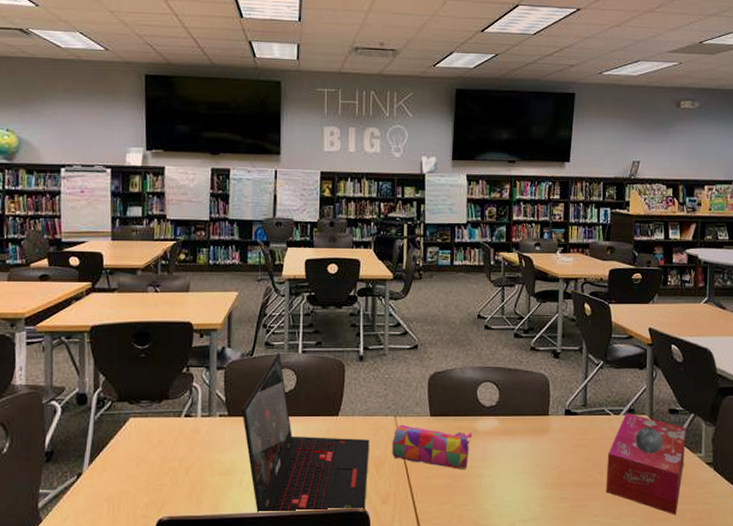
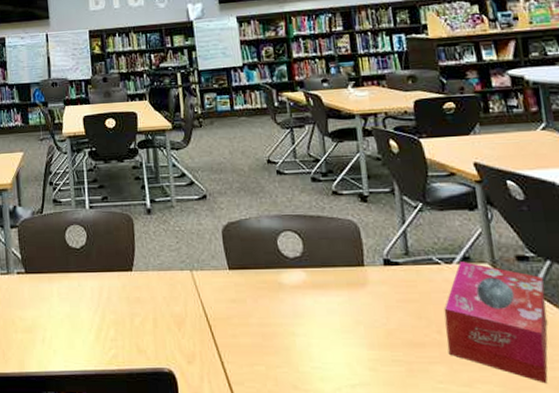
laptop: present [242,353,370,512] -> none [37,209,171,372]
pencil case: present [392,424,473,469] -> none [191,278,279,327]

